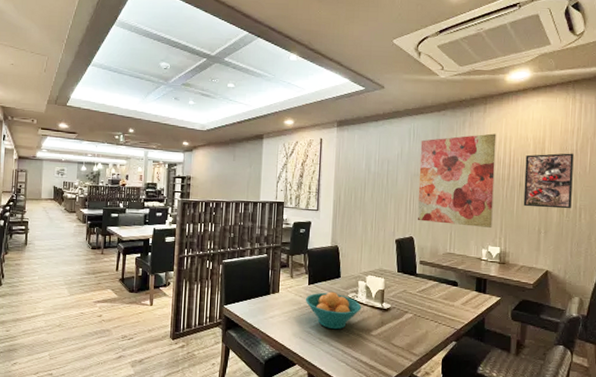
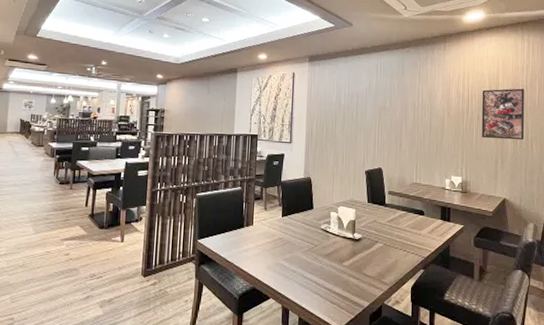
fruit bowl: present [305,291,362,330] -> none [279,223,334,262]
wall art: present [417,133,497,228] -> none [385,69,456,158]

